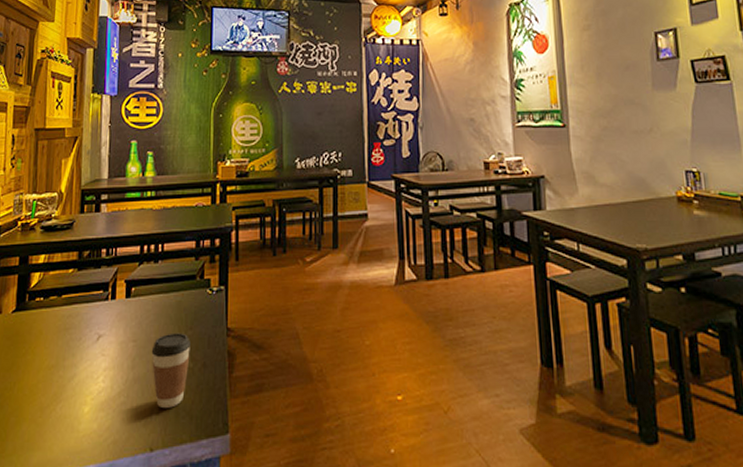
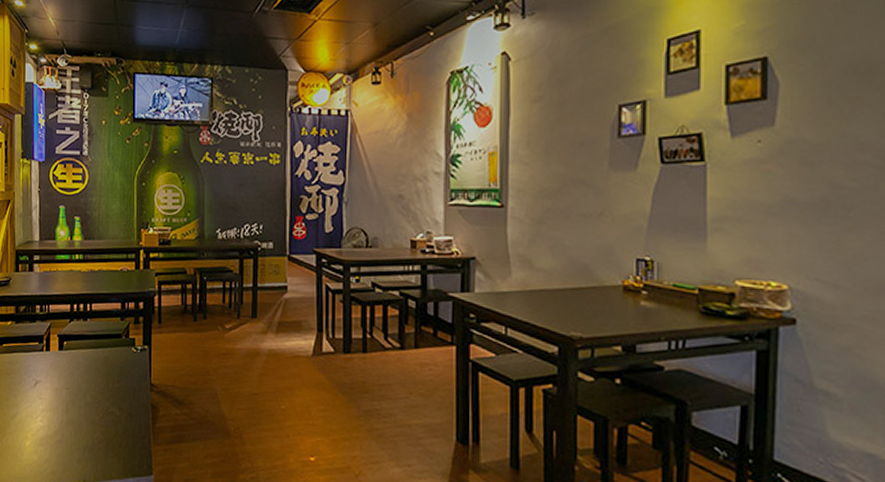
coffee cup: present [151,333,191,408] -> none [82,384,118,449]

